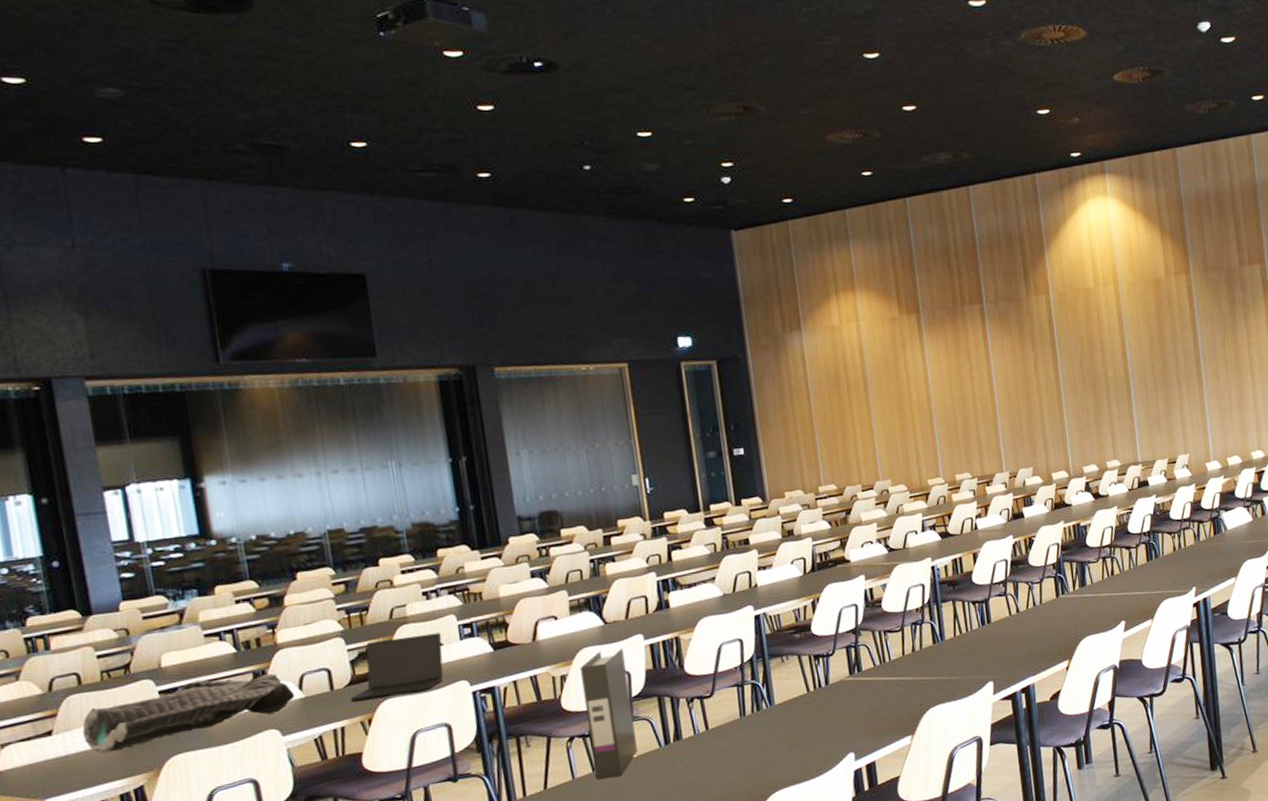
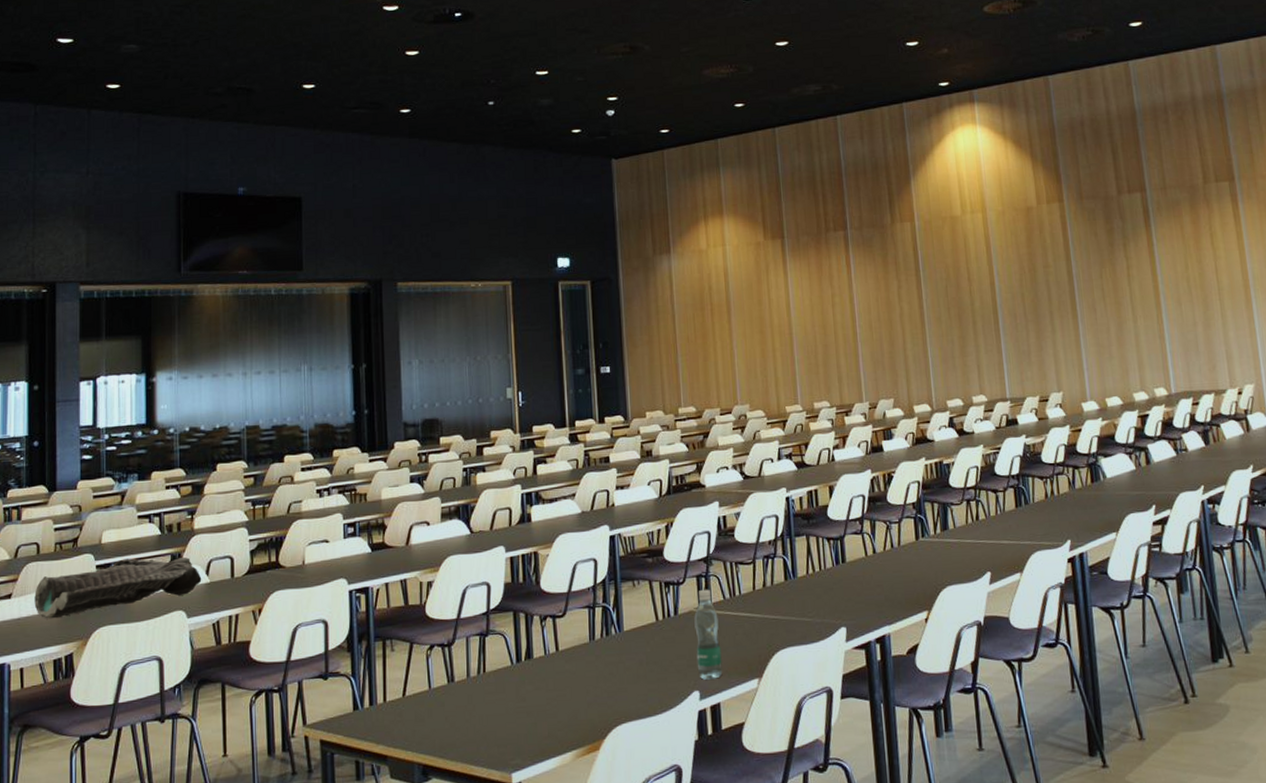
laptop: present [351,632,443,701] -> none [247,530,329,590]
binder: present [579,648,638,779] -> none [445,558,490,691]
bottle: none [845,658,876,742] -> present [694,589,723,680]

